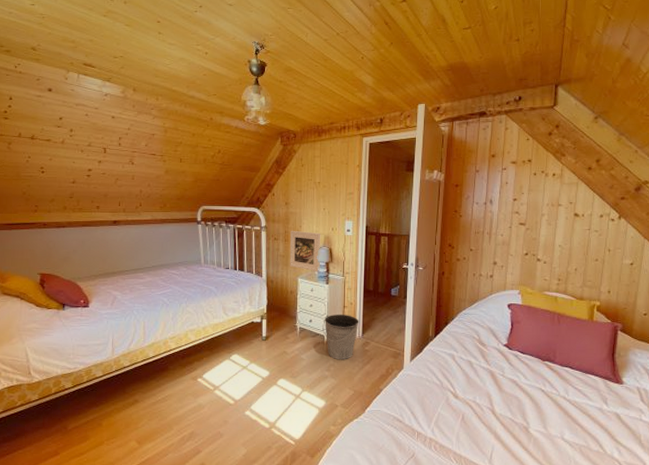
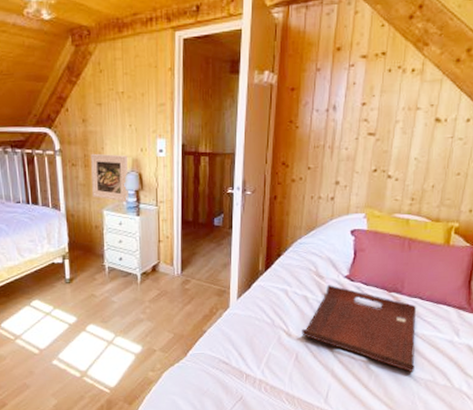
bucket: present [322,314,359,360] -> none [135,249,177,301]
serving tray: none [467,352,569,438] -> present [302,285,417,373]

